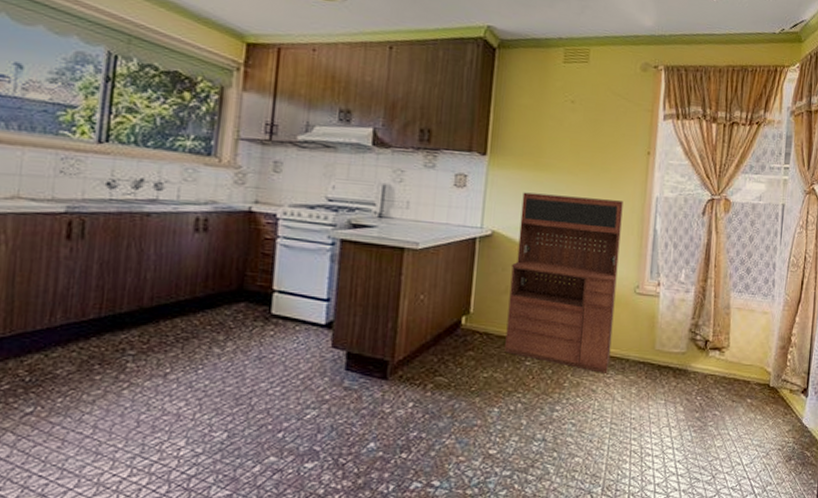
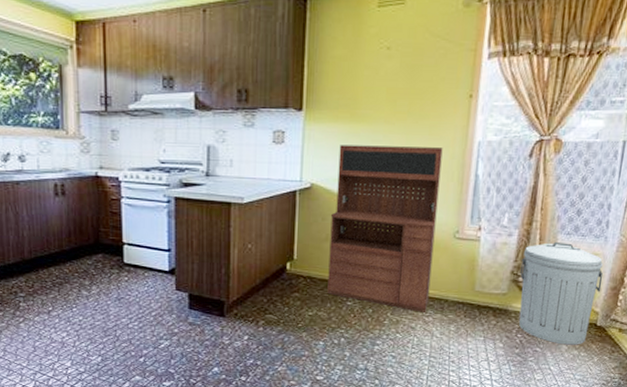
trash can: none [698,299,773,408] -> present [519,241,603,345]

